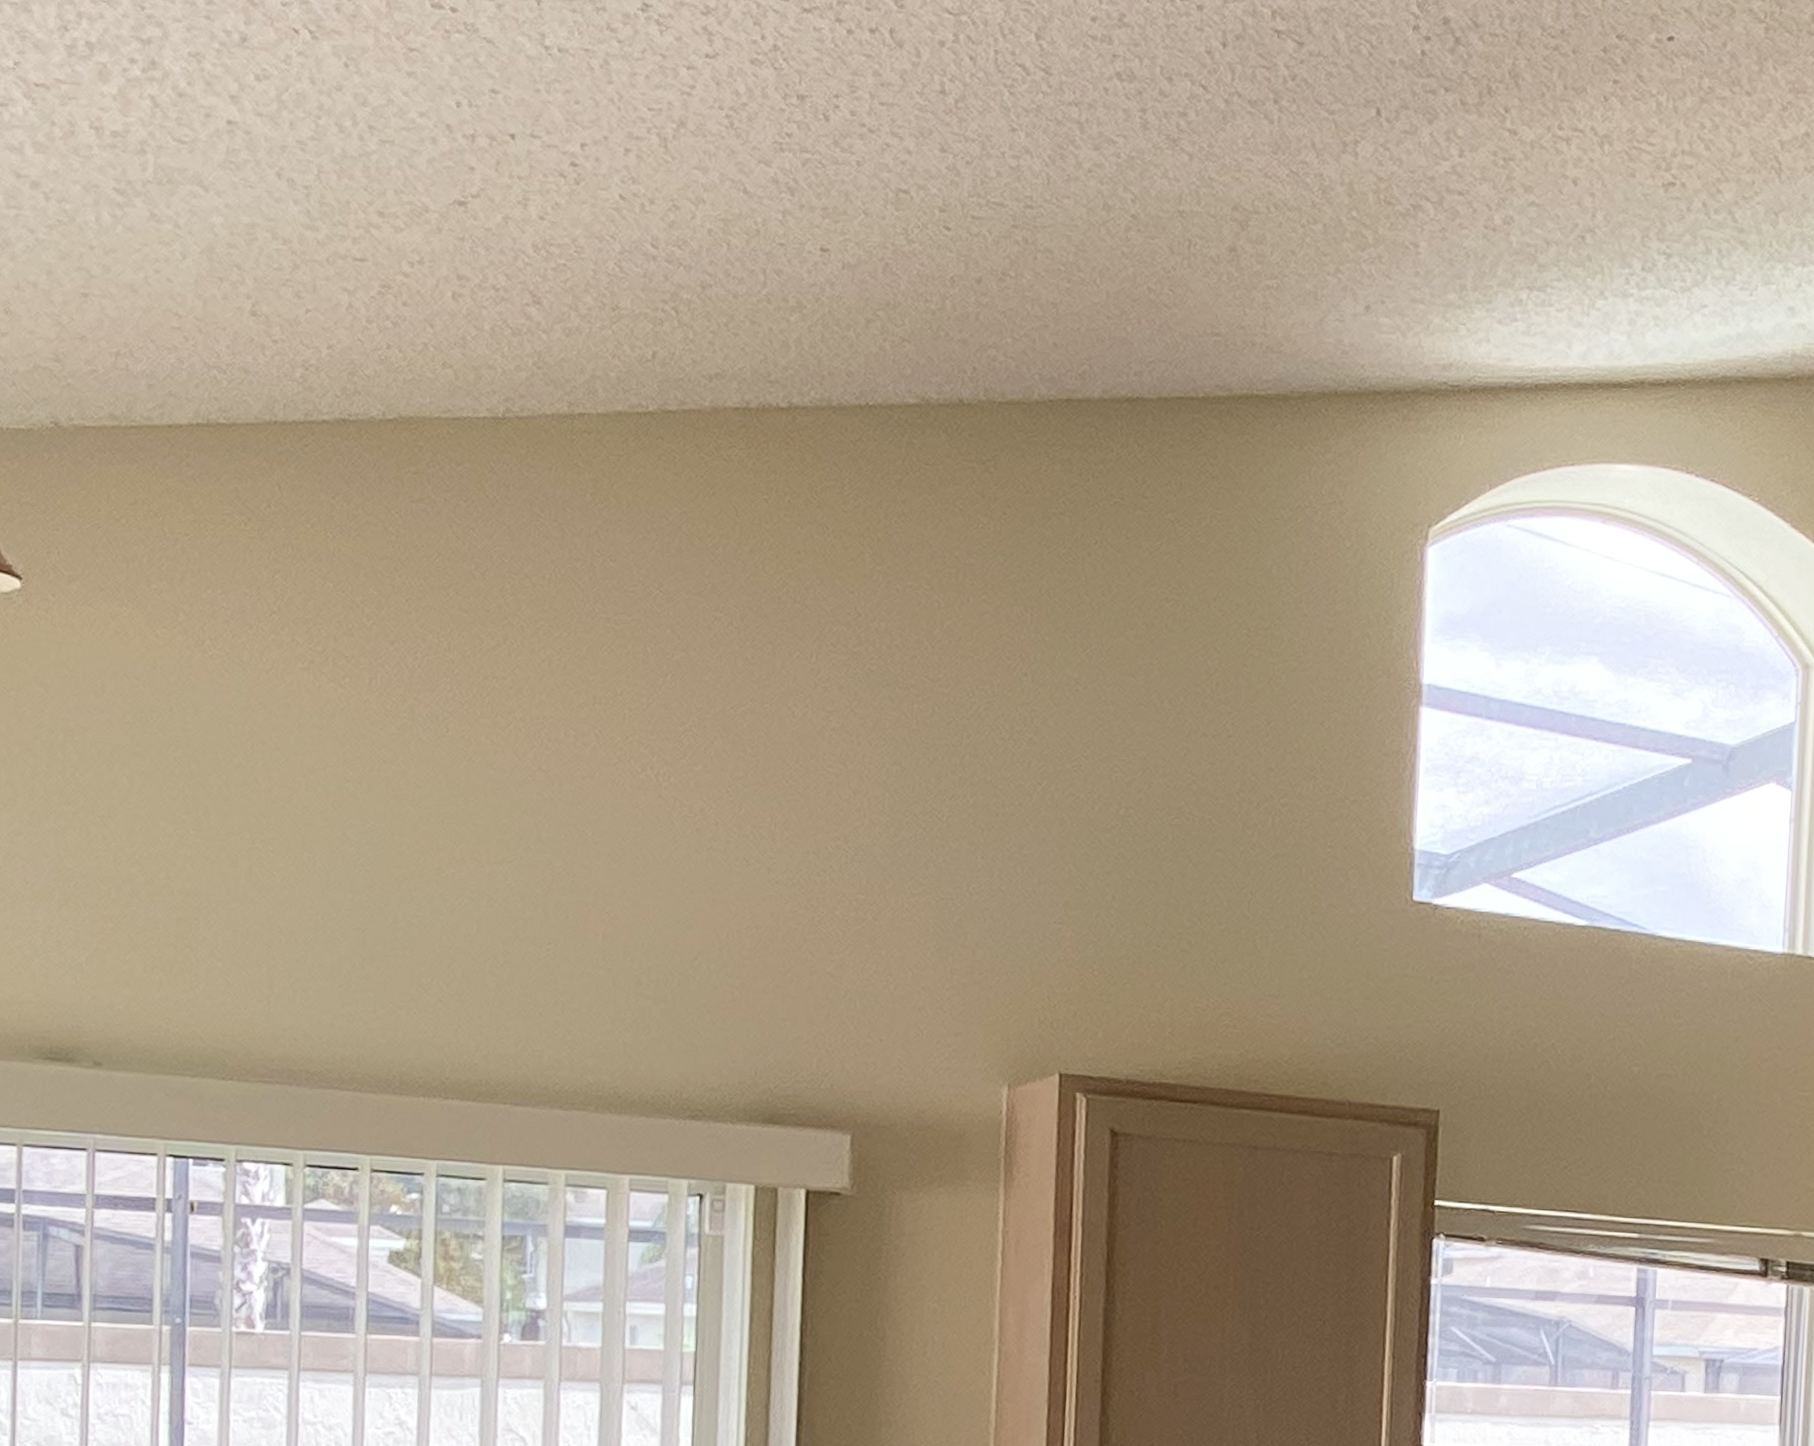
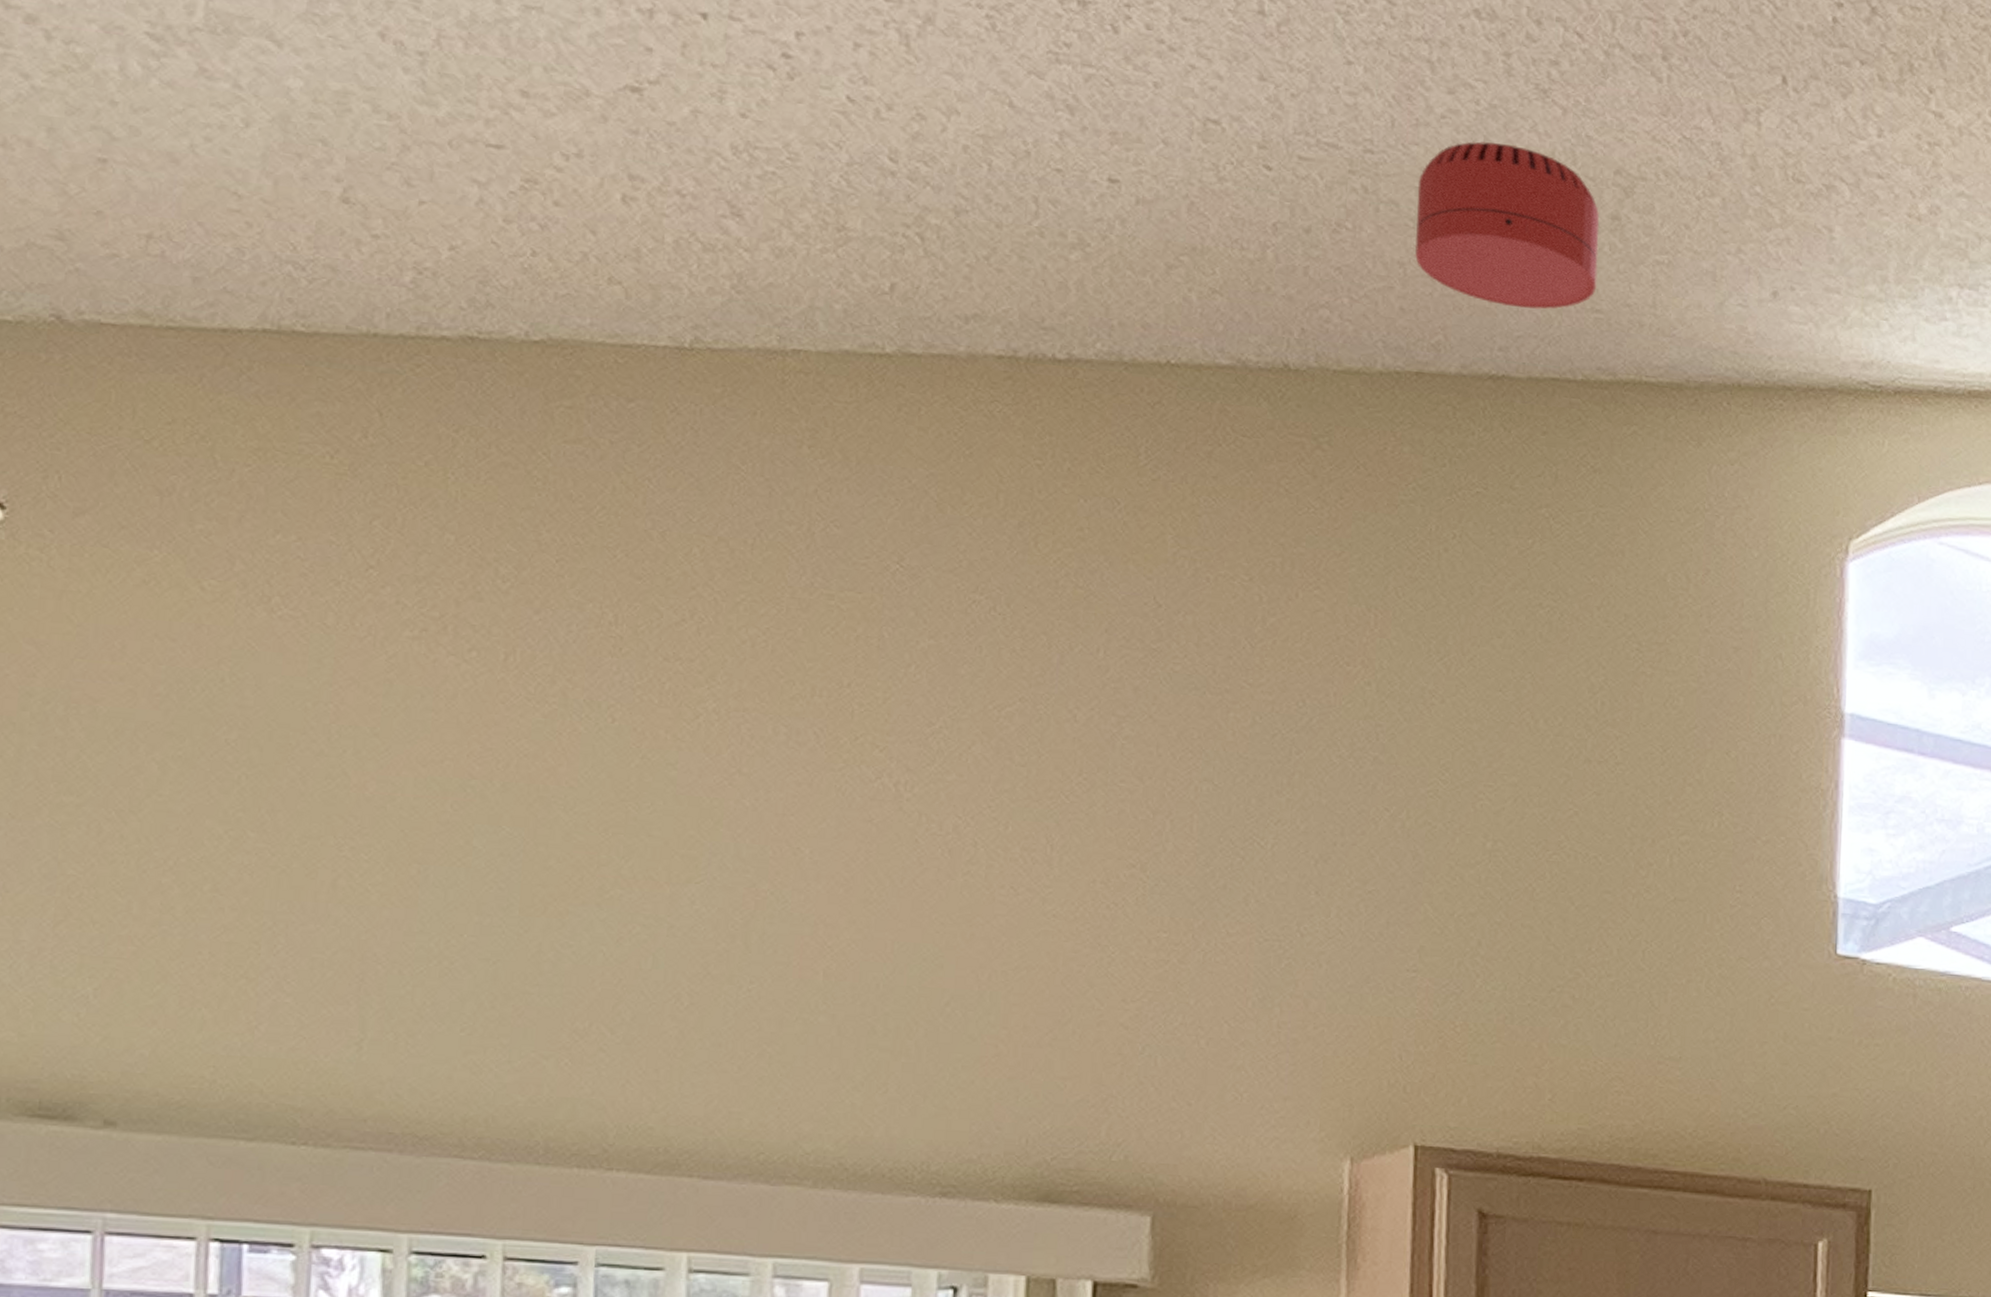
smoke detector: none [1065,190,1219,337] -> present [1414,141,1599,310]

